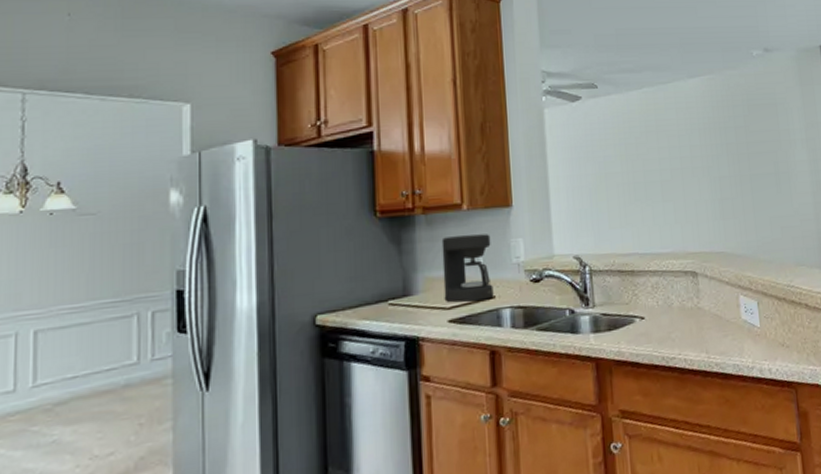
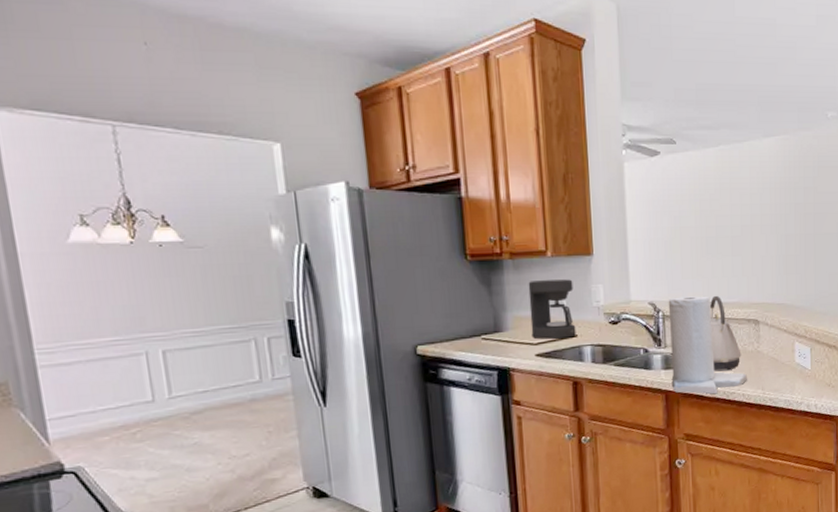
paper towel: none [595,246,688,361] -> present [668,296,747,395]
kettle: none [642,245,680,334] -> present [710,295,742,372]

